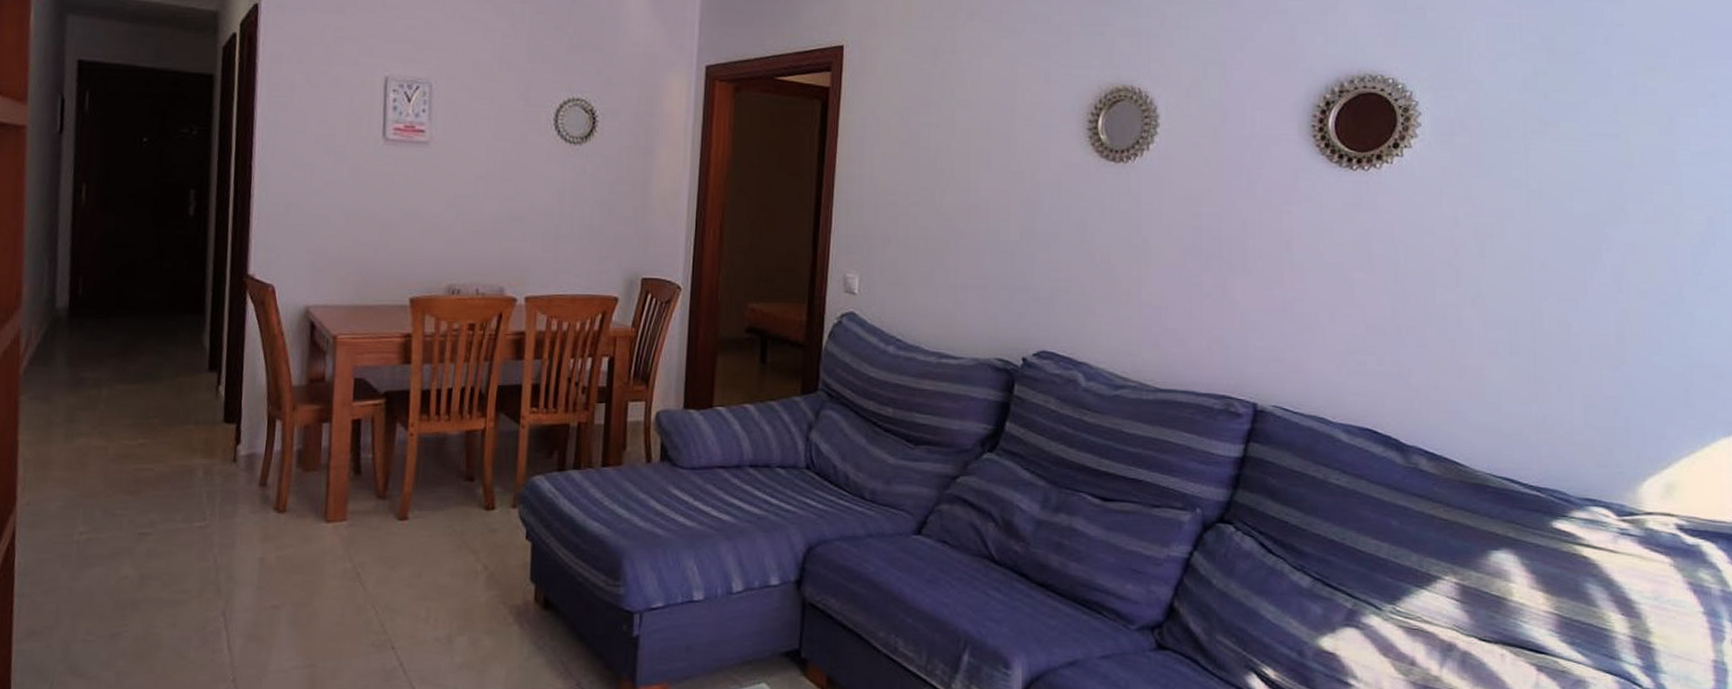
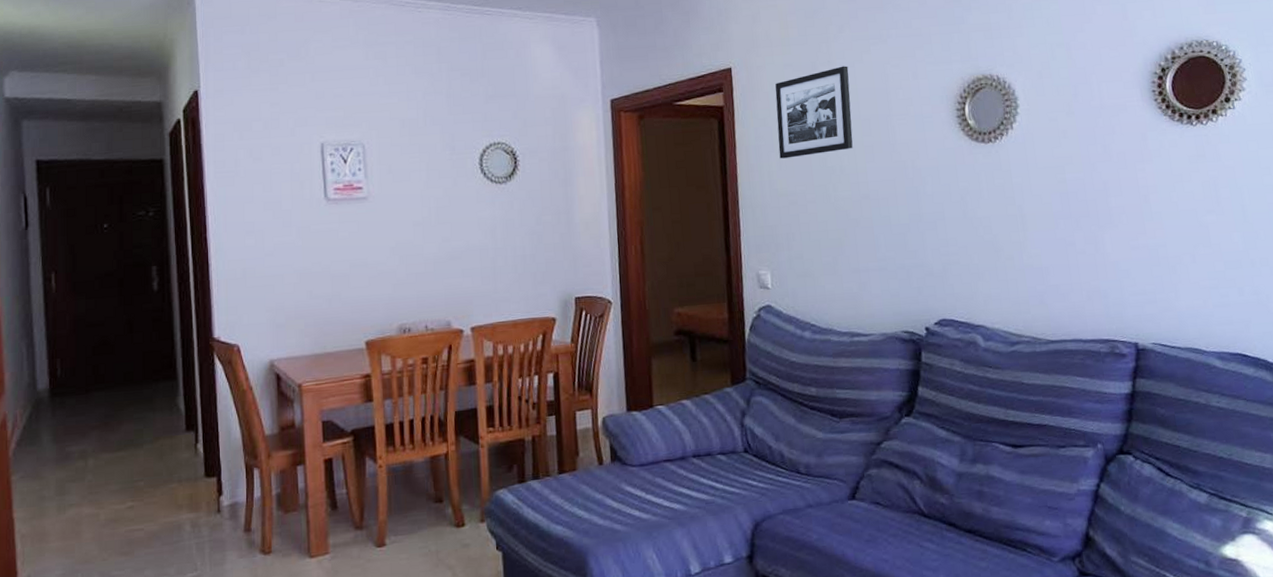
picture frame: none [885,58,974,154] -> present [775,66,853,159]

